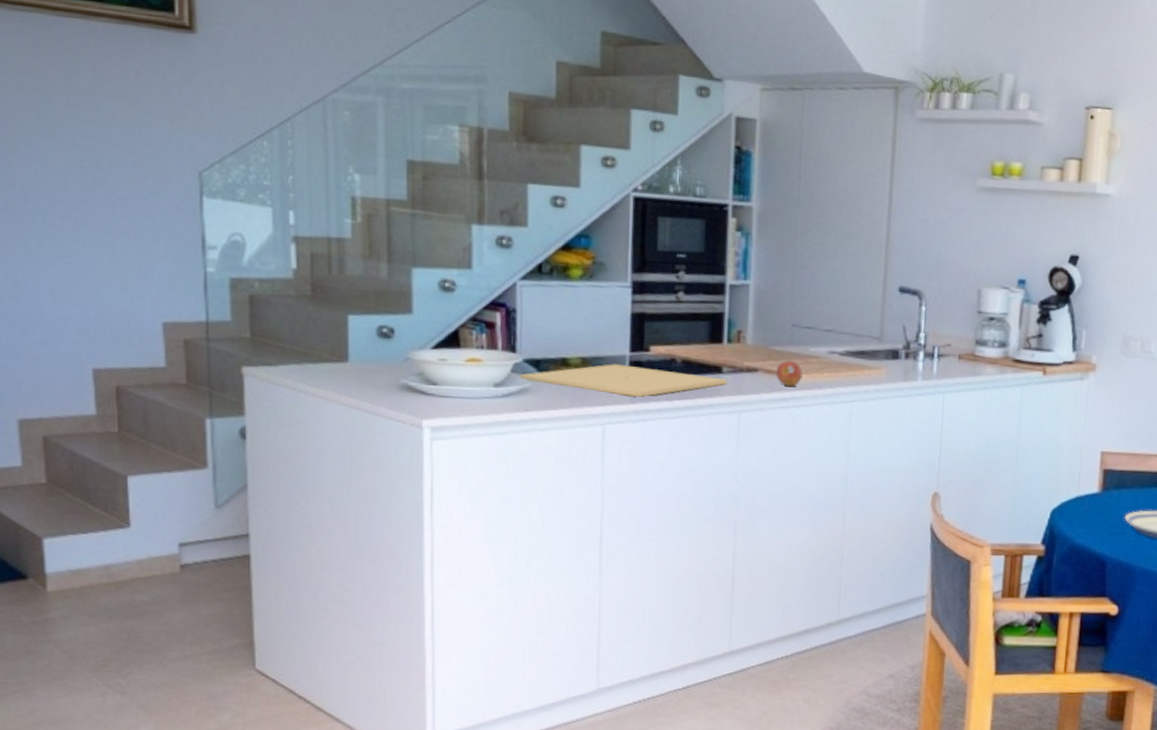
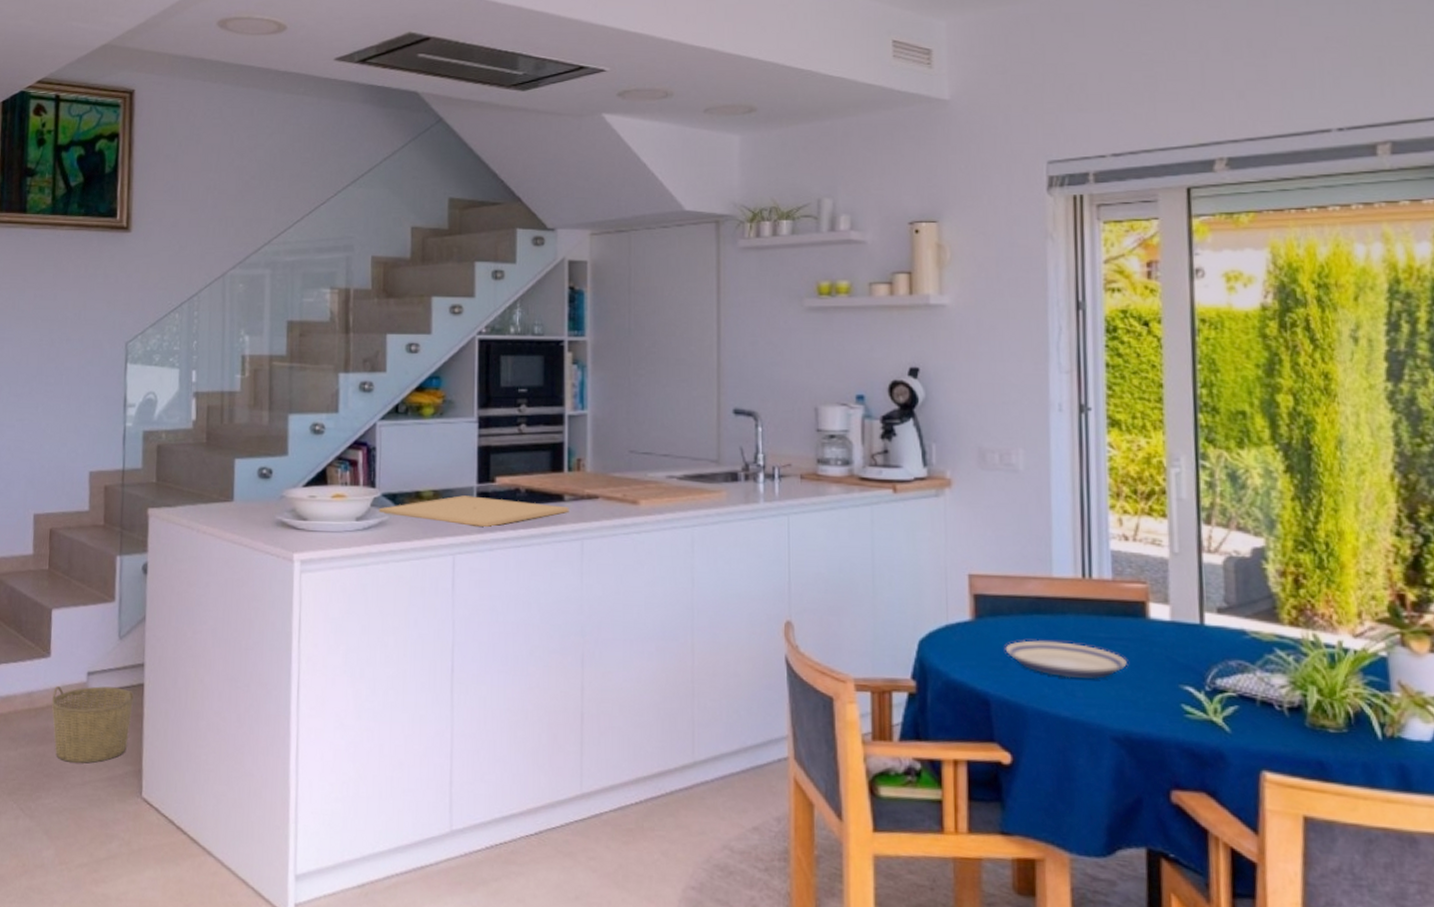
basket: none [136,558,239,637] -> present [51,686,135,764]
fruit: present [777,360,803,387] -> none [617,486,642,513]

